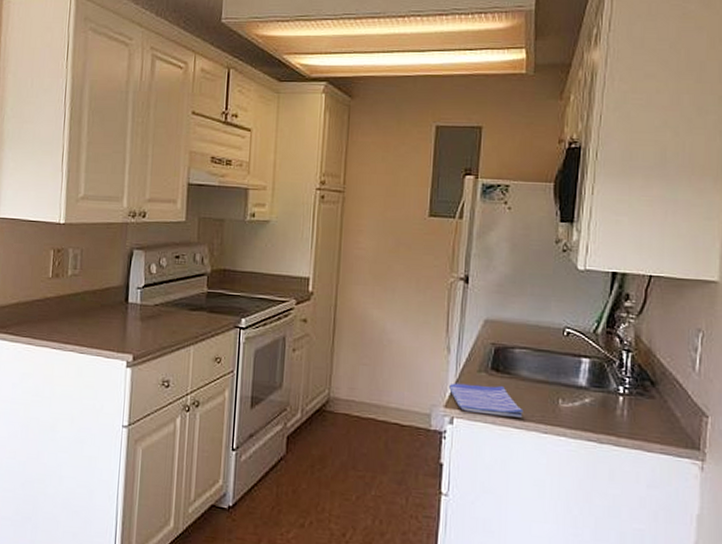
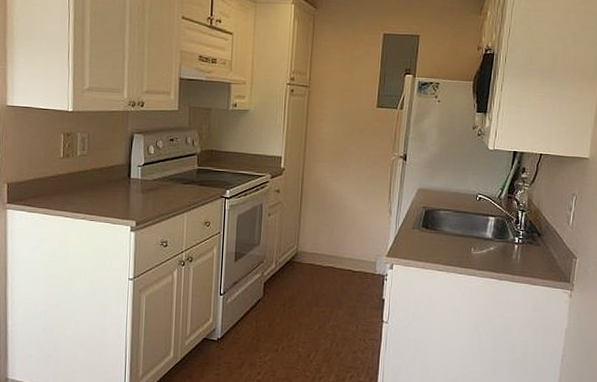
dish towel: present [449,383,524,418] -> none [390,238,445,263]

